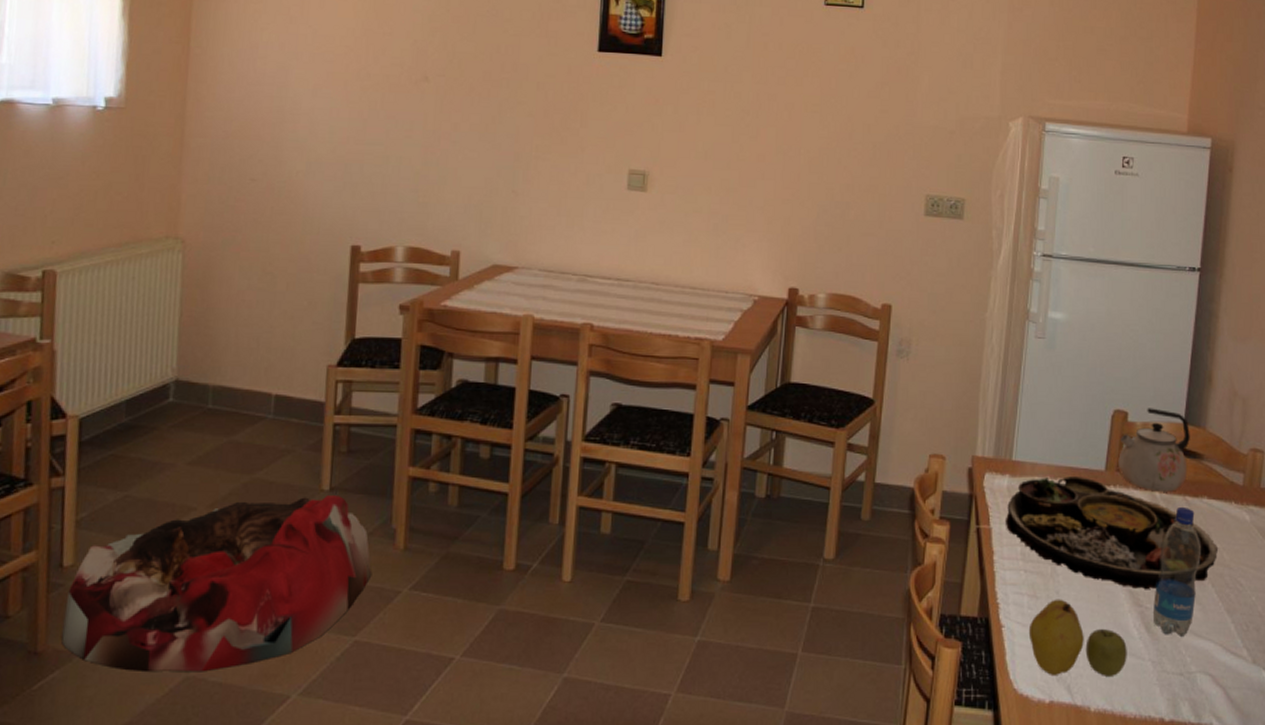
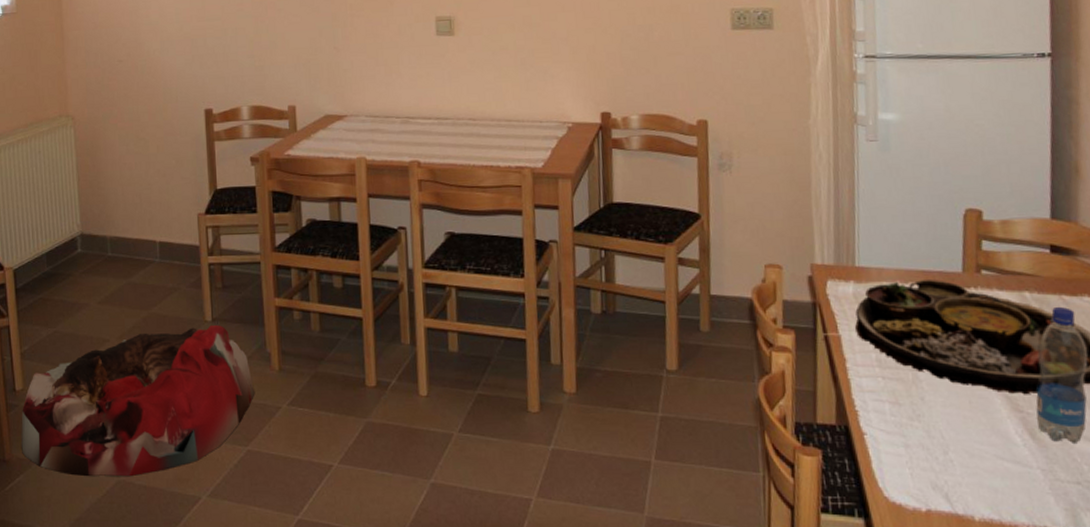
fruit: present [1028,599,1084,675] -> none [894,405,959,483]
fruit: present [1085,629,1127,676] -> none [961,436,1012,485]
kettle: present [1118,408,1190,492] -> none [976,204,1062,292]

